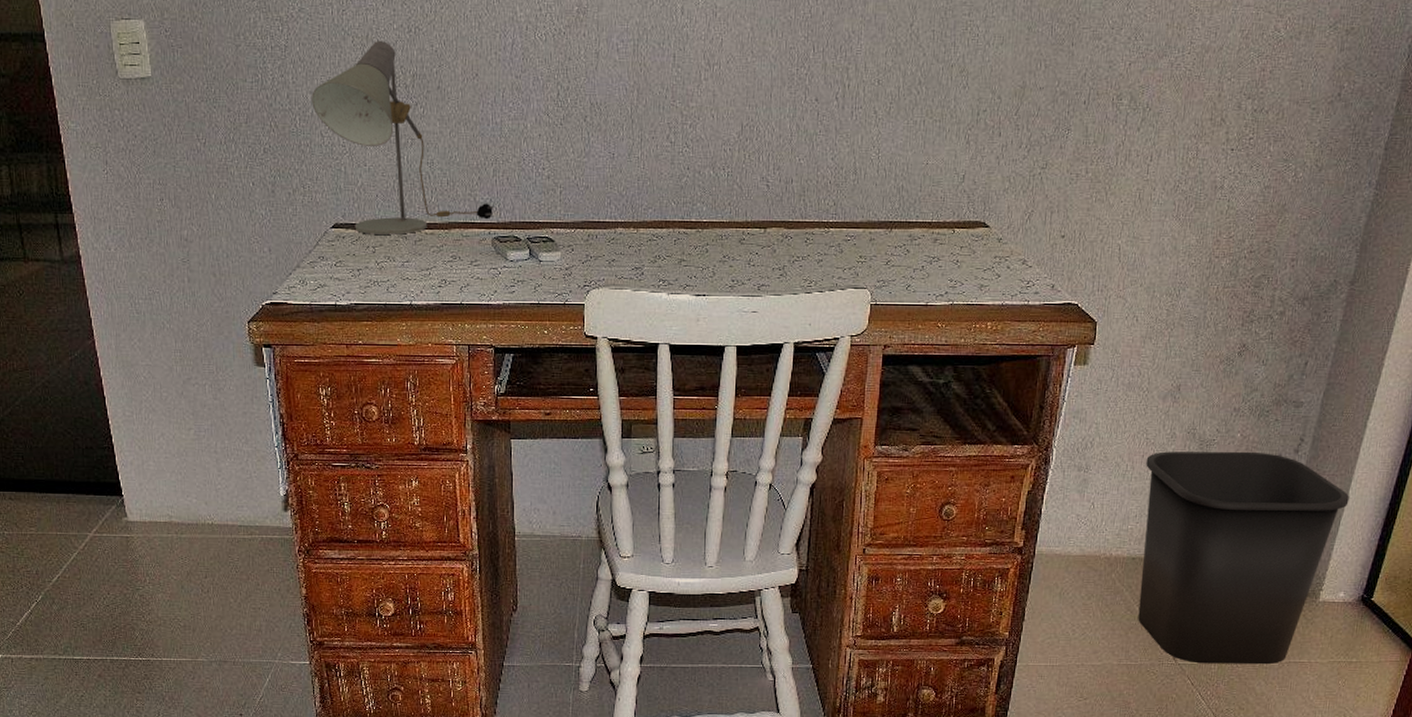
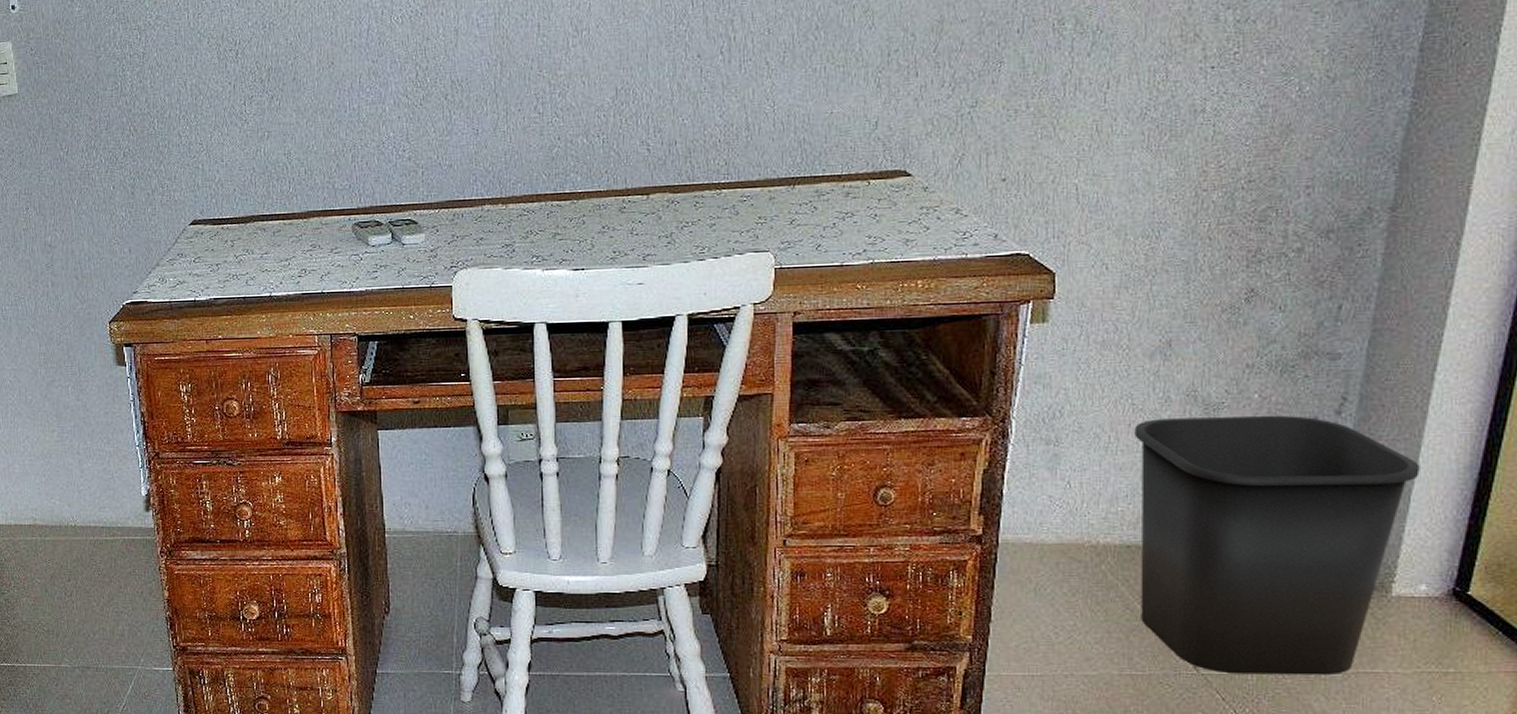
desk lamp: present [312,40,494,235] -> none [169,38,354,229]

